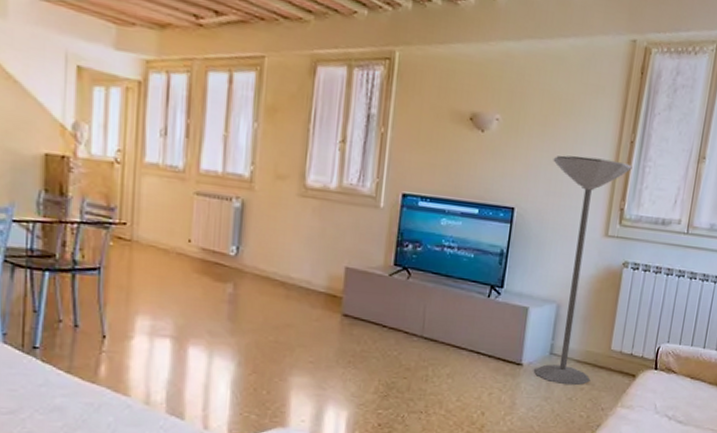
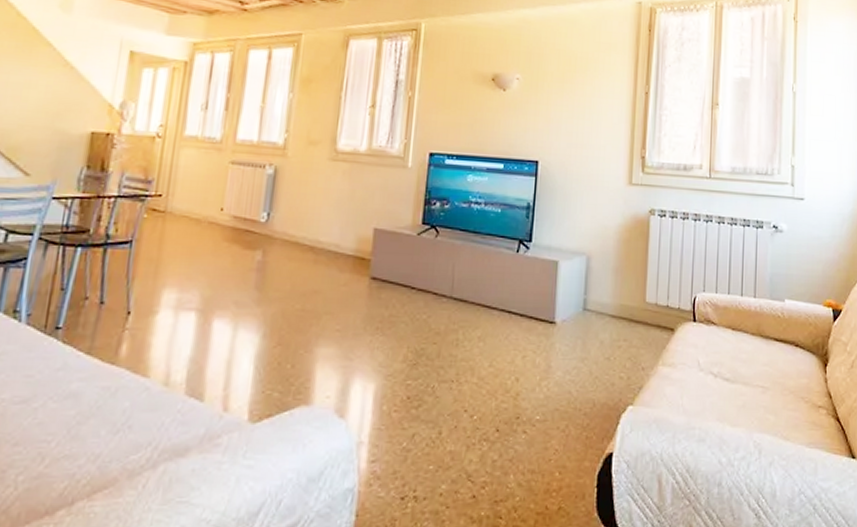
floor lamp: present [534,155,632,385] -> none [568,108,649,344]

